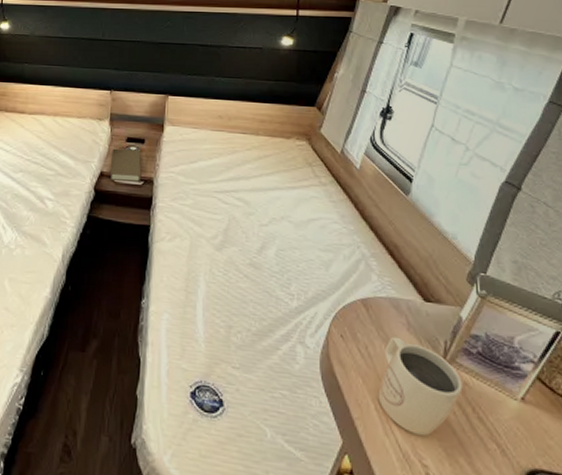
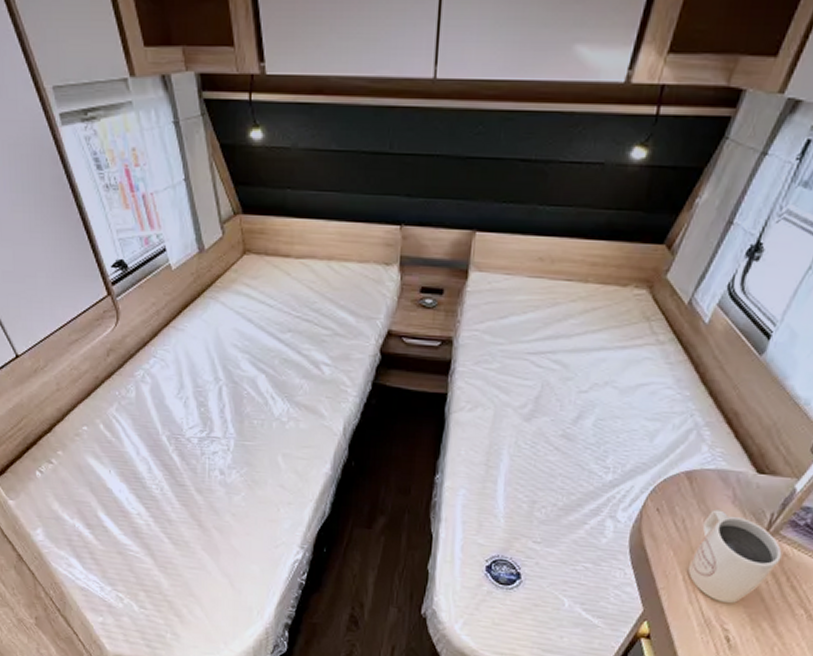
book: present [109,148,142,182] -> none [399,301,439,342]

